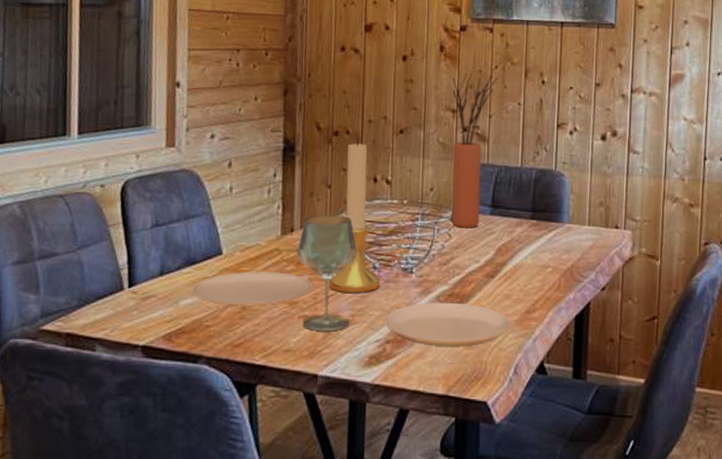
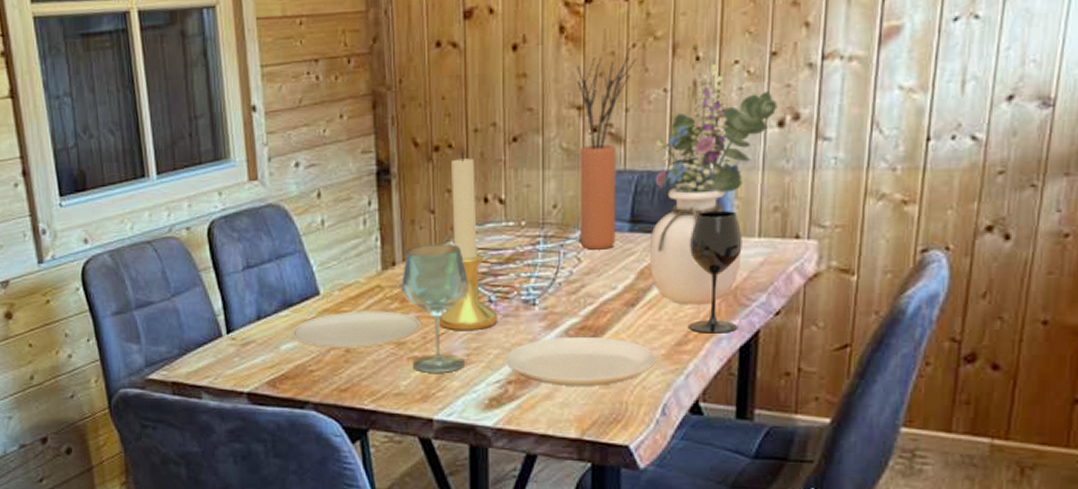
bouquet: none [505,87,601,279] -> present [649,63,778,305]
wineglass: none [535,201,577,304] -> present [687,210,743,334]

